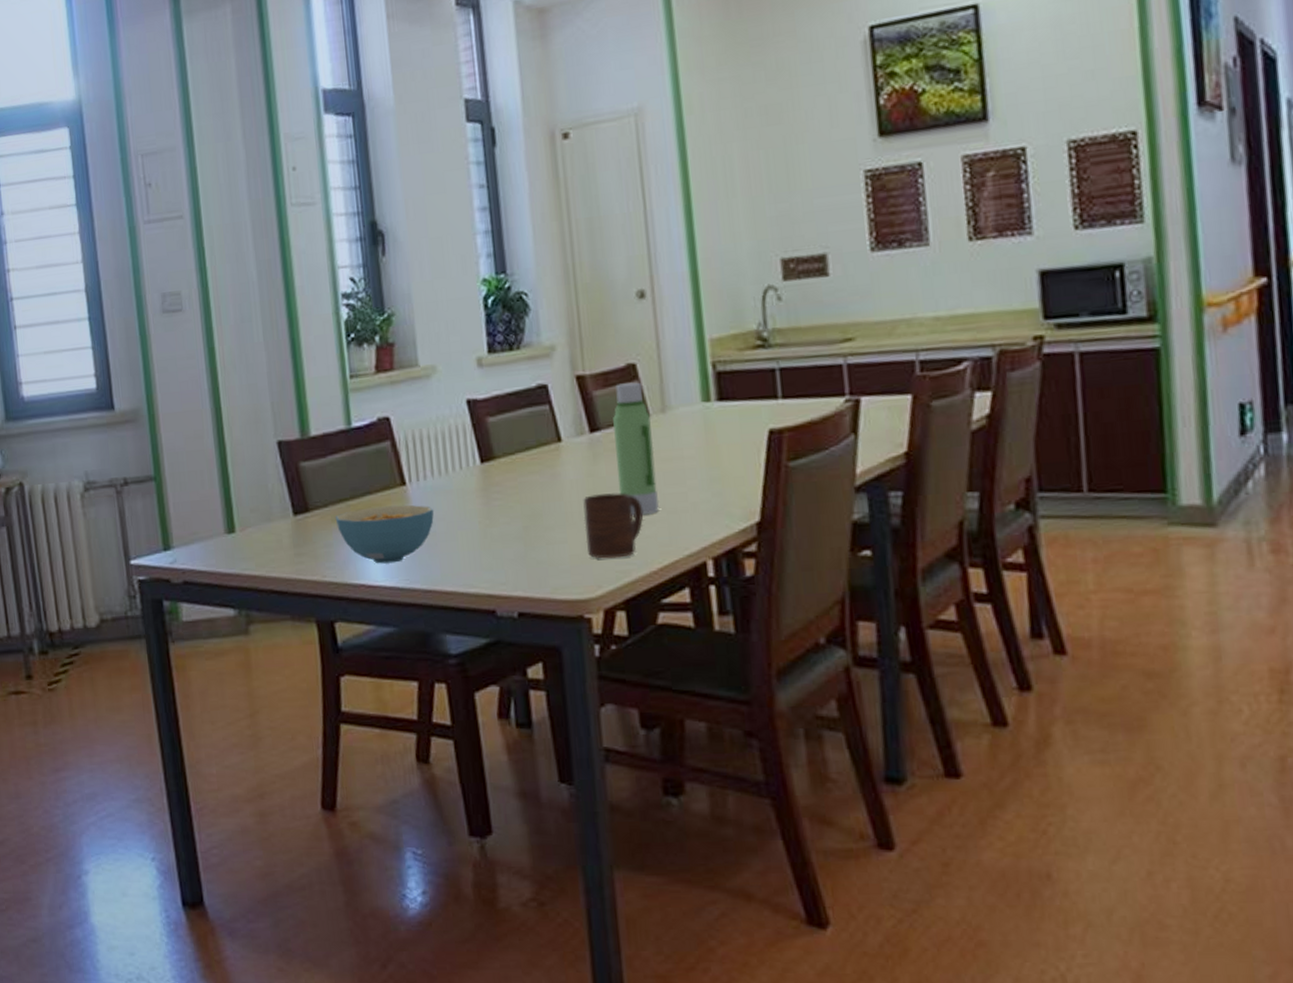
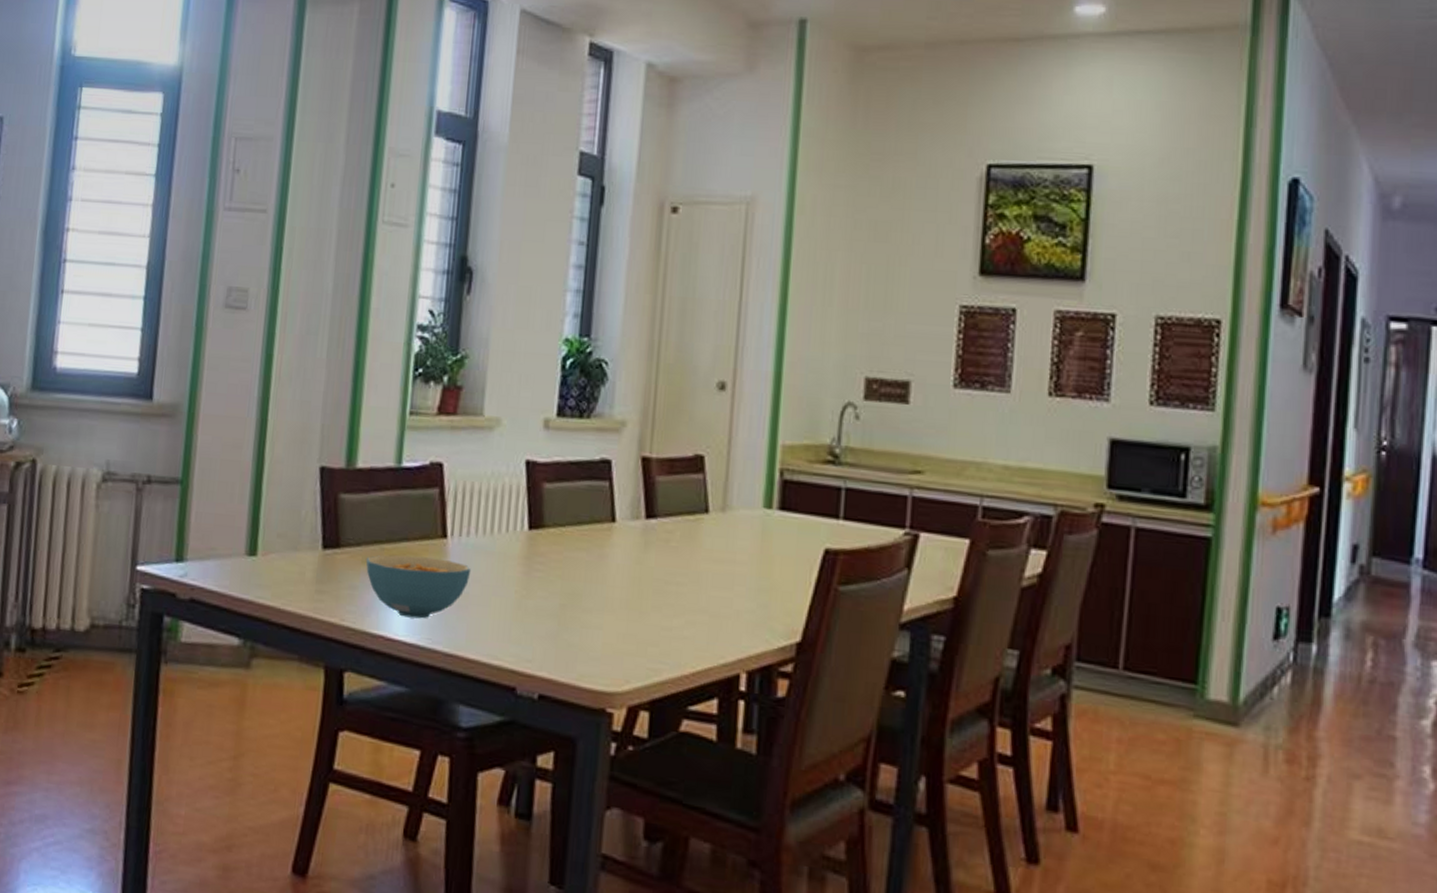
cup: present [583,493,644,559] -> none [621,583,686,655]
water bottle: present [613,382,660,515] -> none [664,473,709,615]

